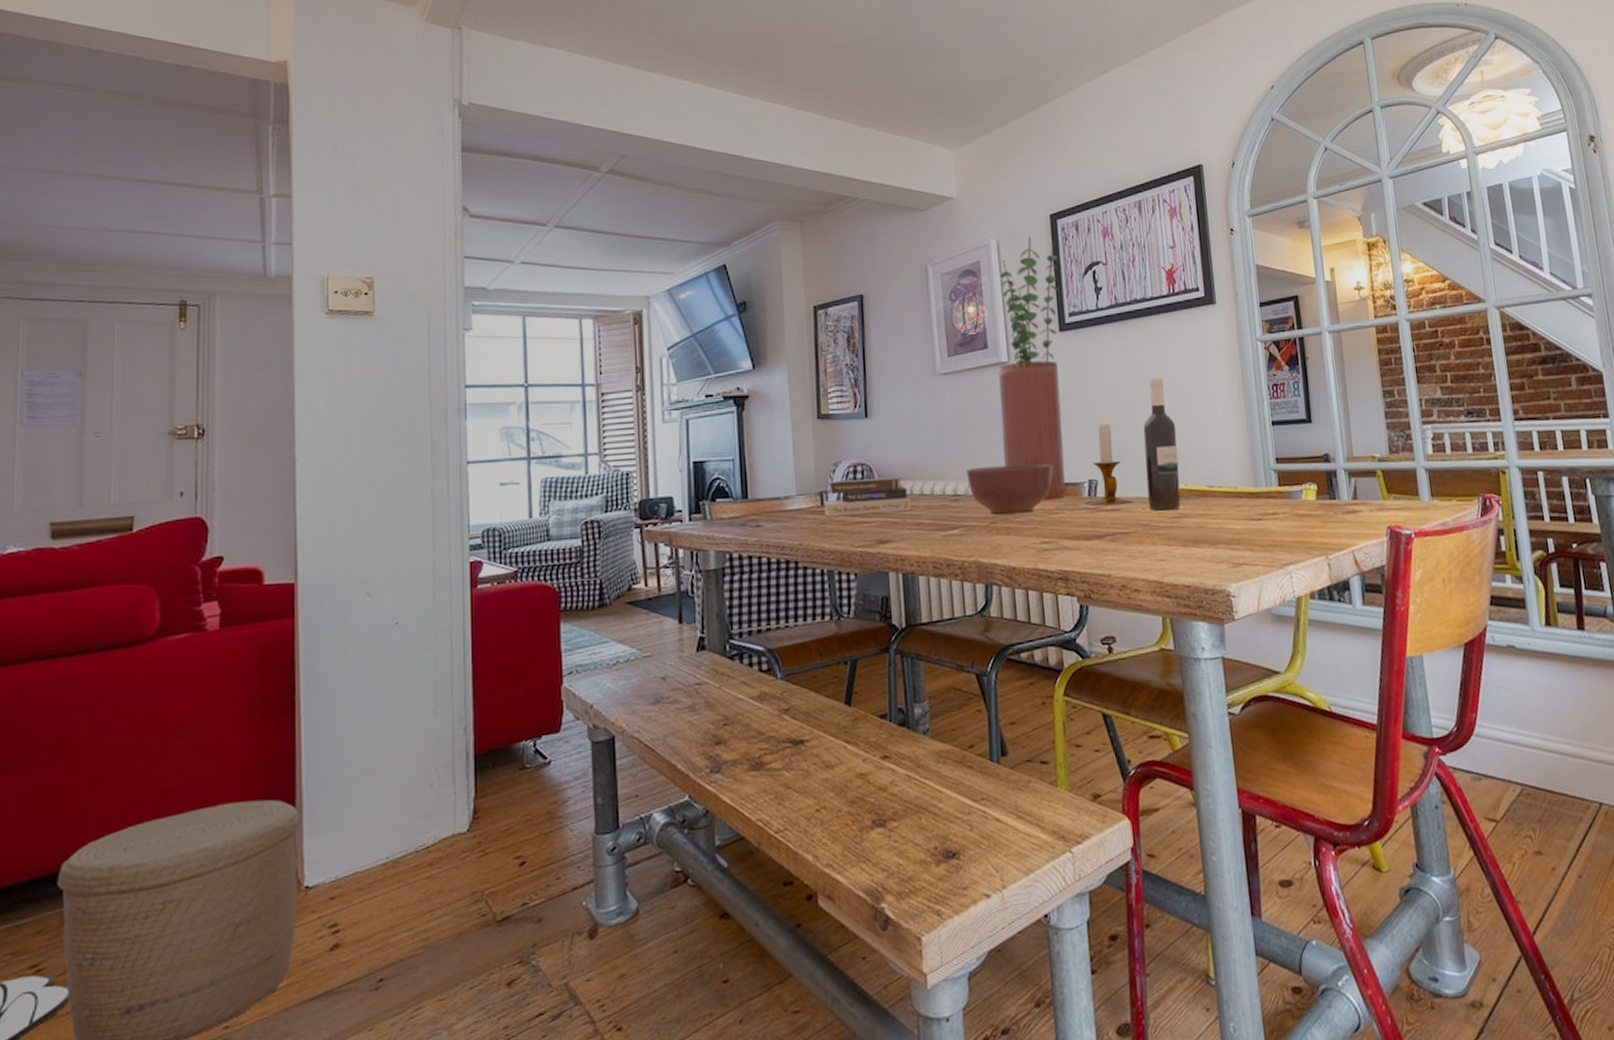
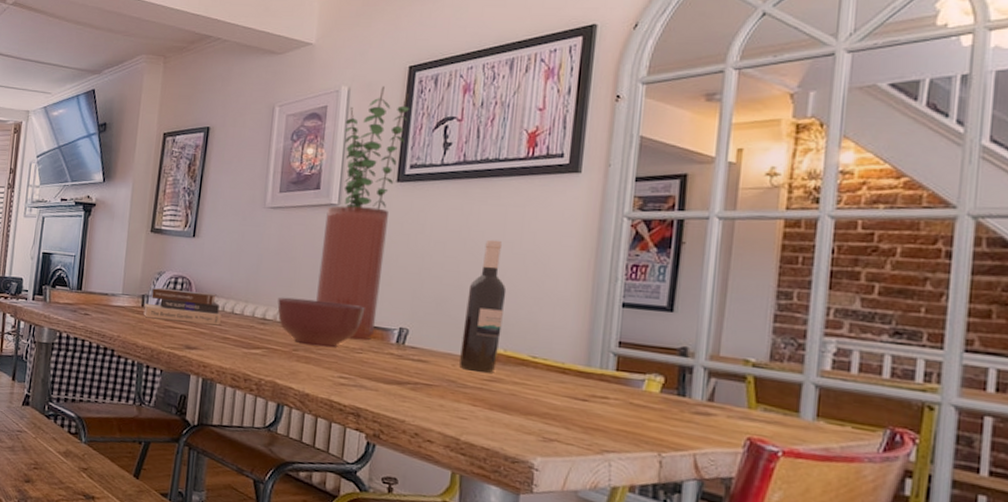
candlestick: present [1085,423,1133,506] -> none [391,276,443,359]

